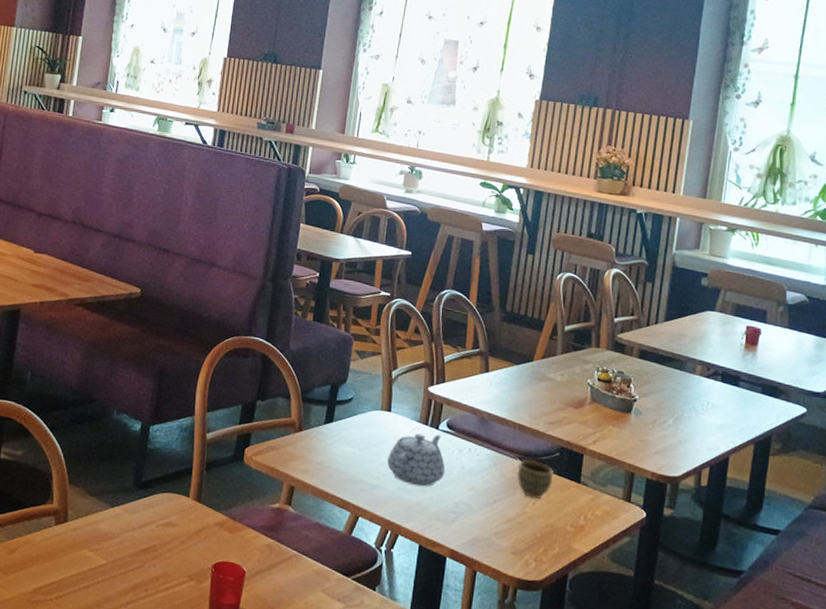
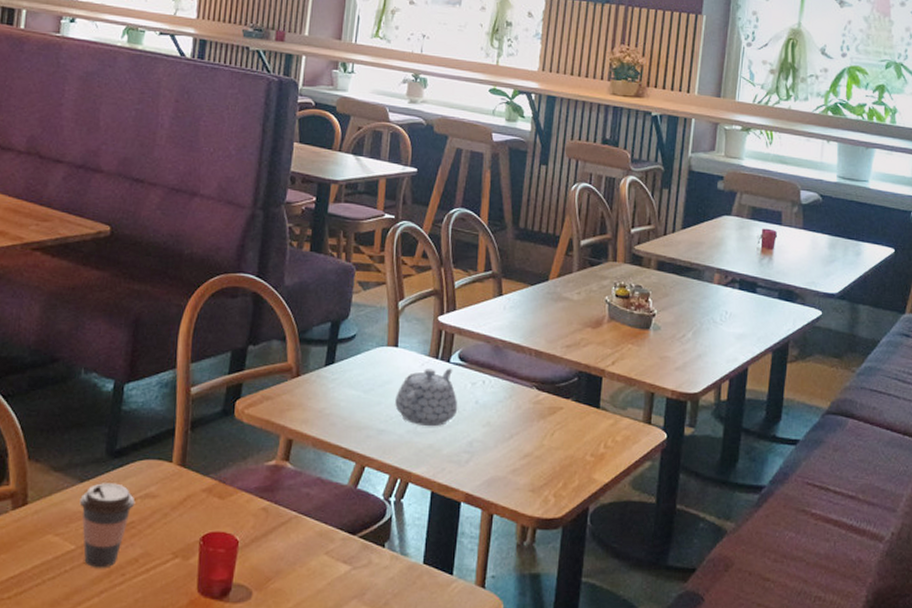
coffee cup: none [111,509,158,583] -> present [79,483,135,568]
cup: present [518,459,554,500] -> none [535,387,572,430]

